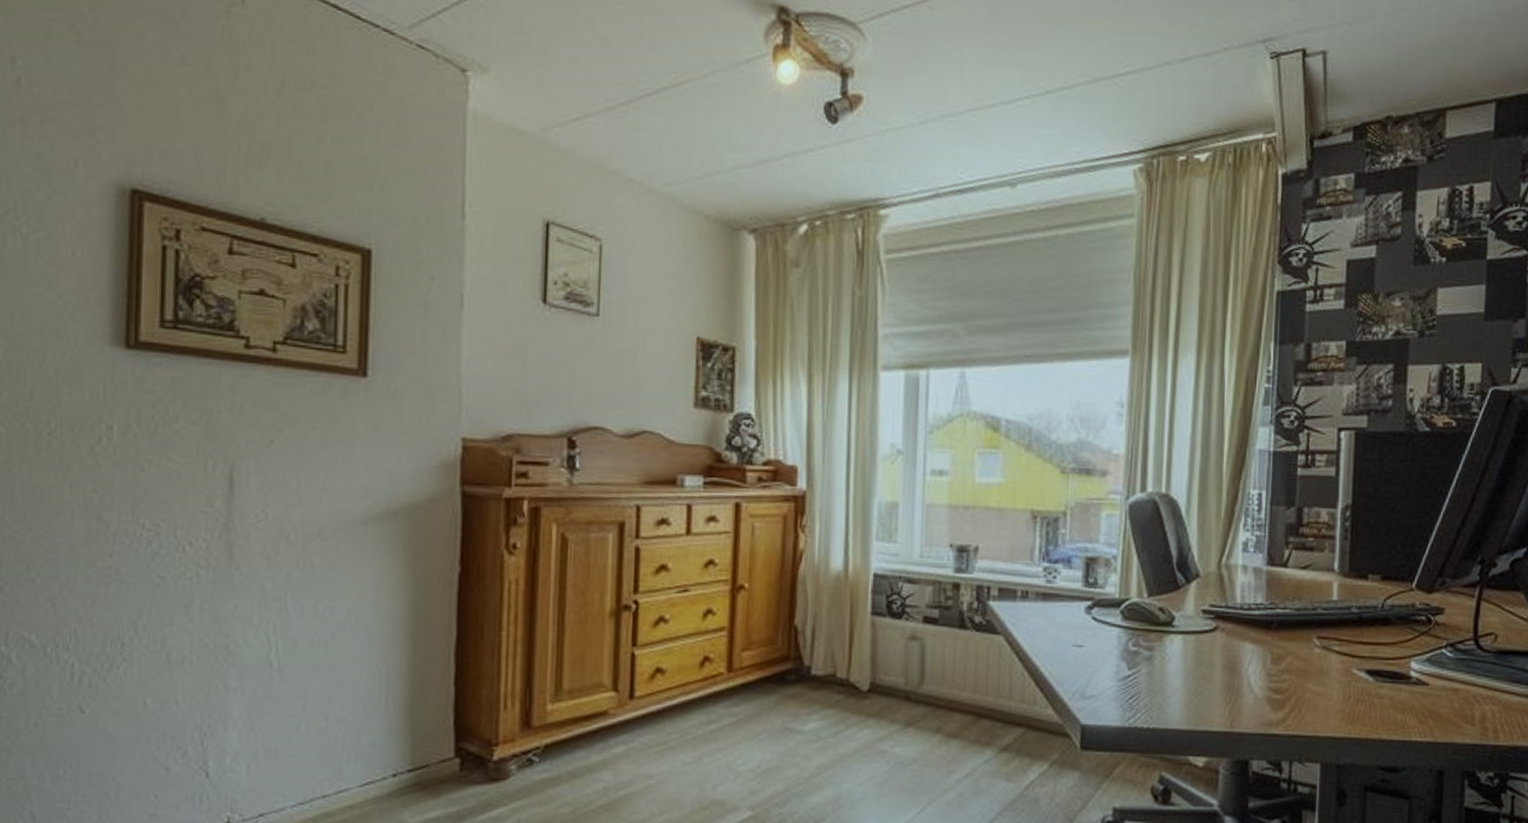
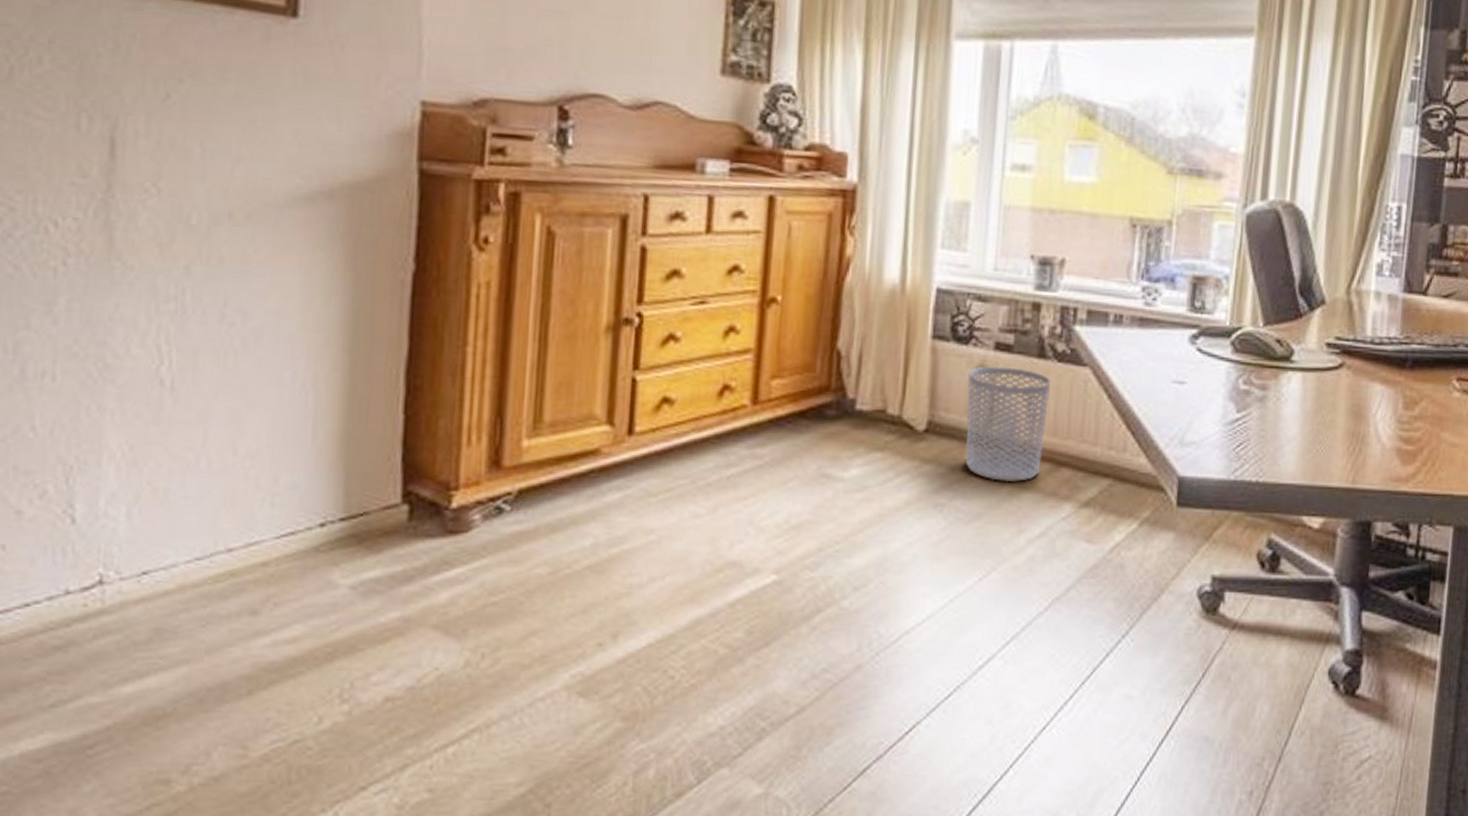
waste bin: none [902,636,970,732] -> present [965,366,1050,483]

